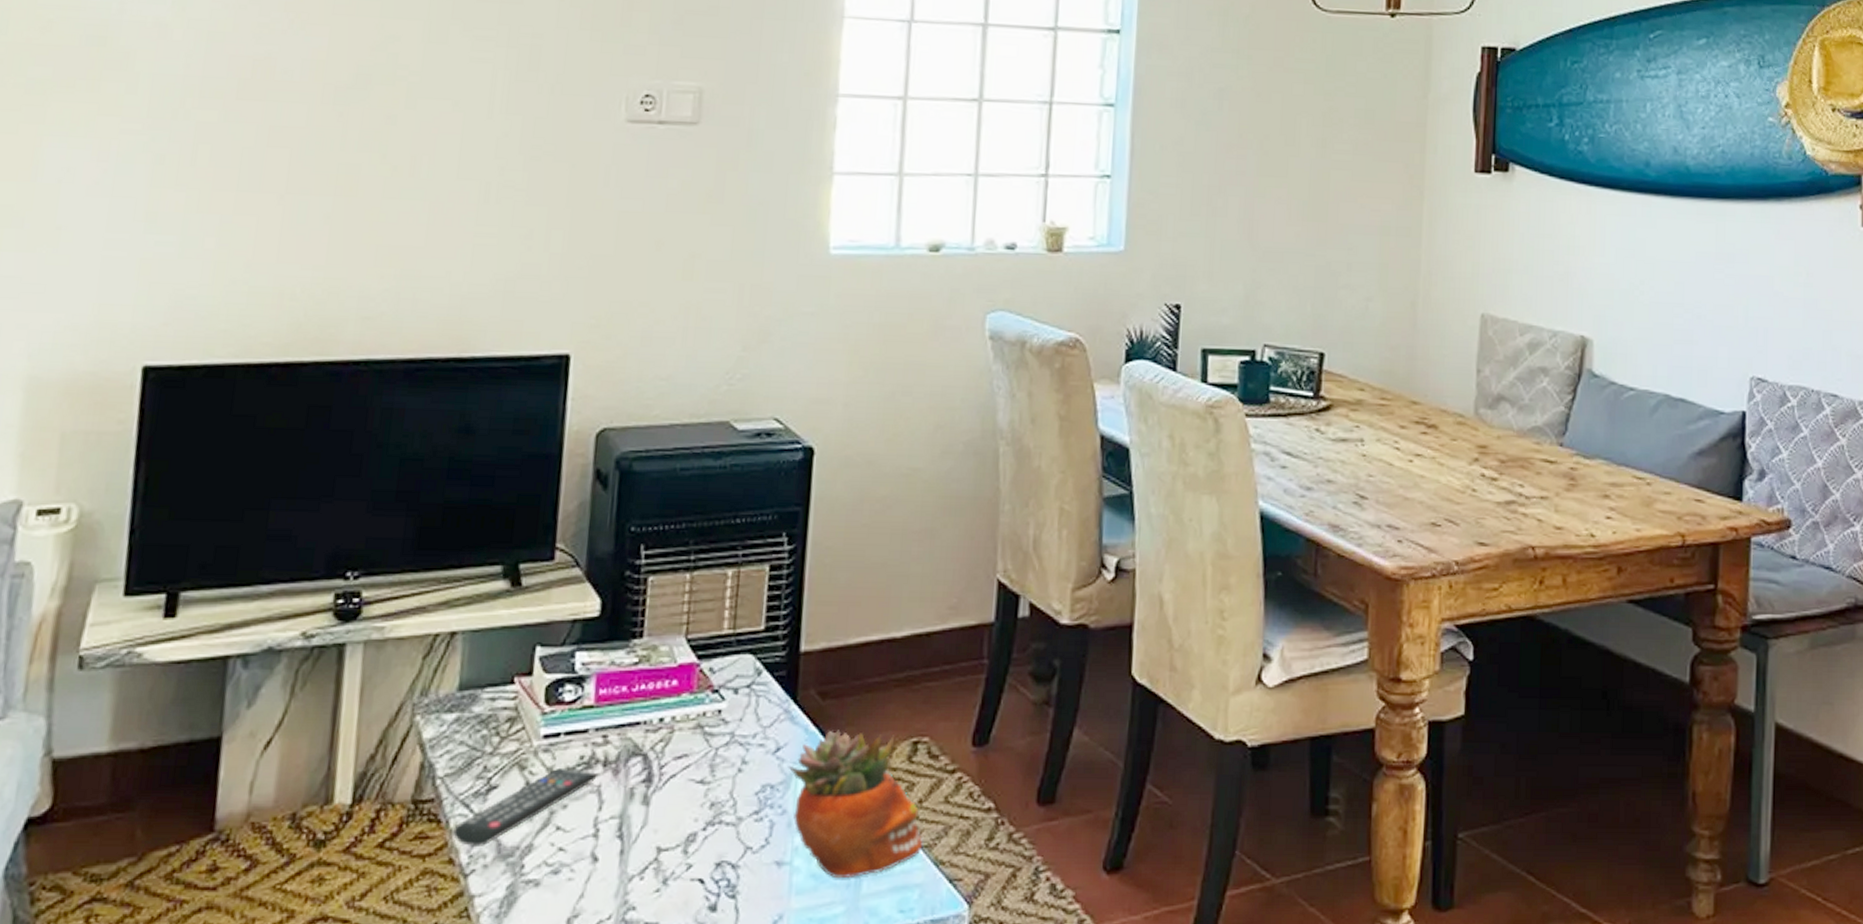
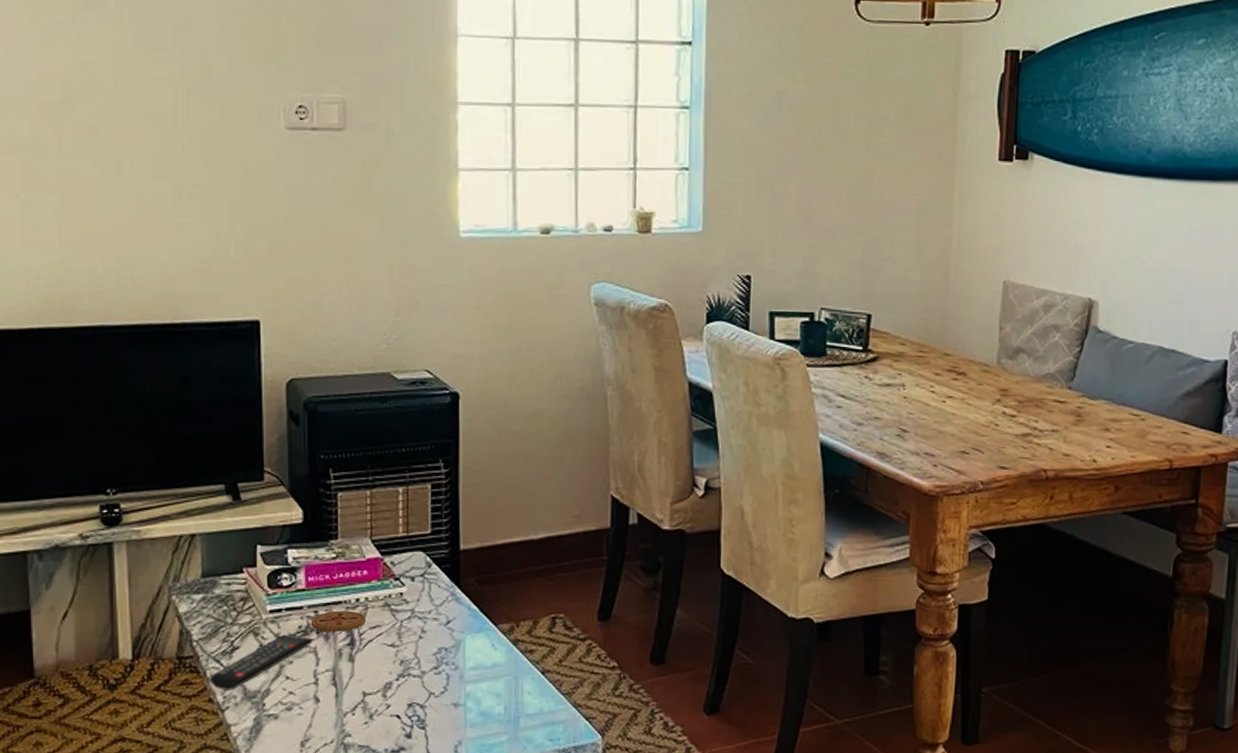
coaster: none [596,735,671,763] -> present [311,611,366,632]
succulent planter: present [788,730,922,879] -> none [457,608,563,716]

